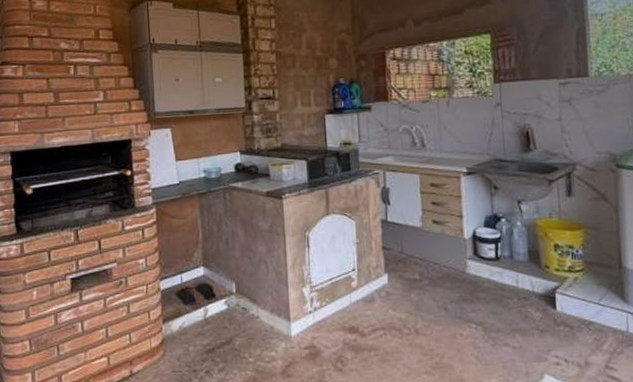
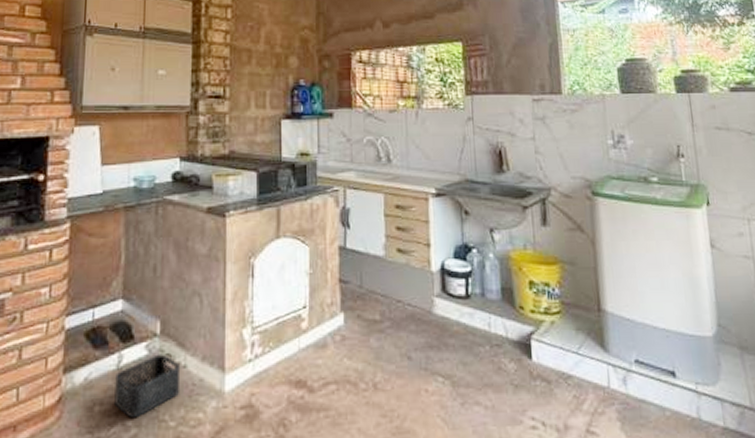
storage bin: none [202,308,256,356] -> present [113,354,181,418]

